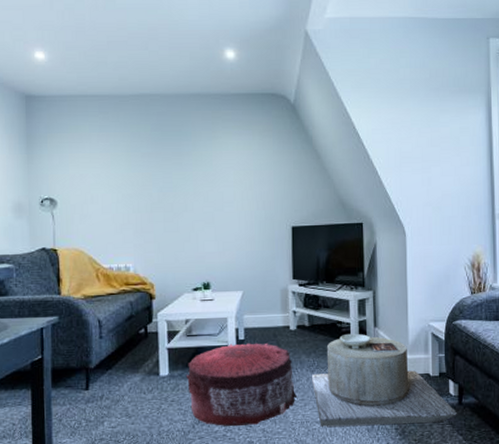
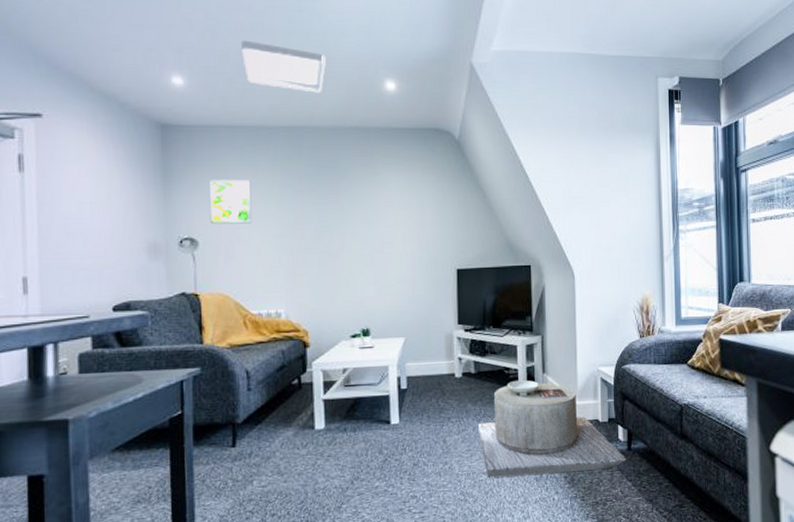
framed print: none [66,144,104,185] -> present [209,179,252,224]
ceiling light: none [96,16,171,63] -> present [241,40,326,93]
pouf: present [186,342,298,427] -> none [343,391,464,481]

